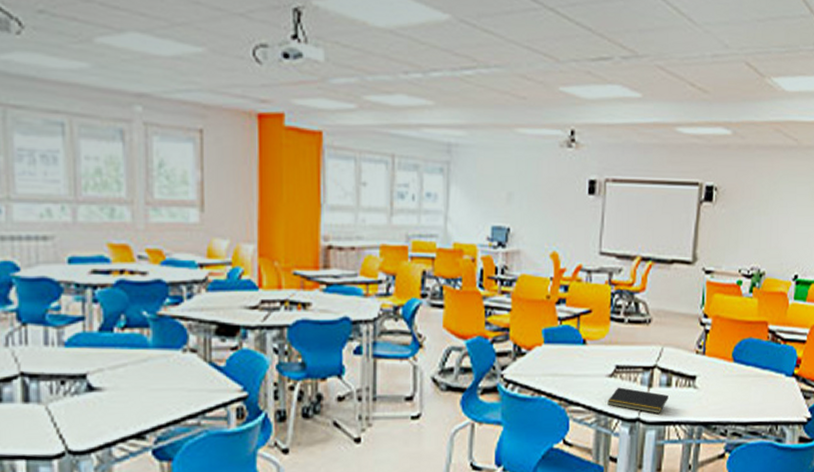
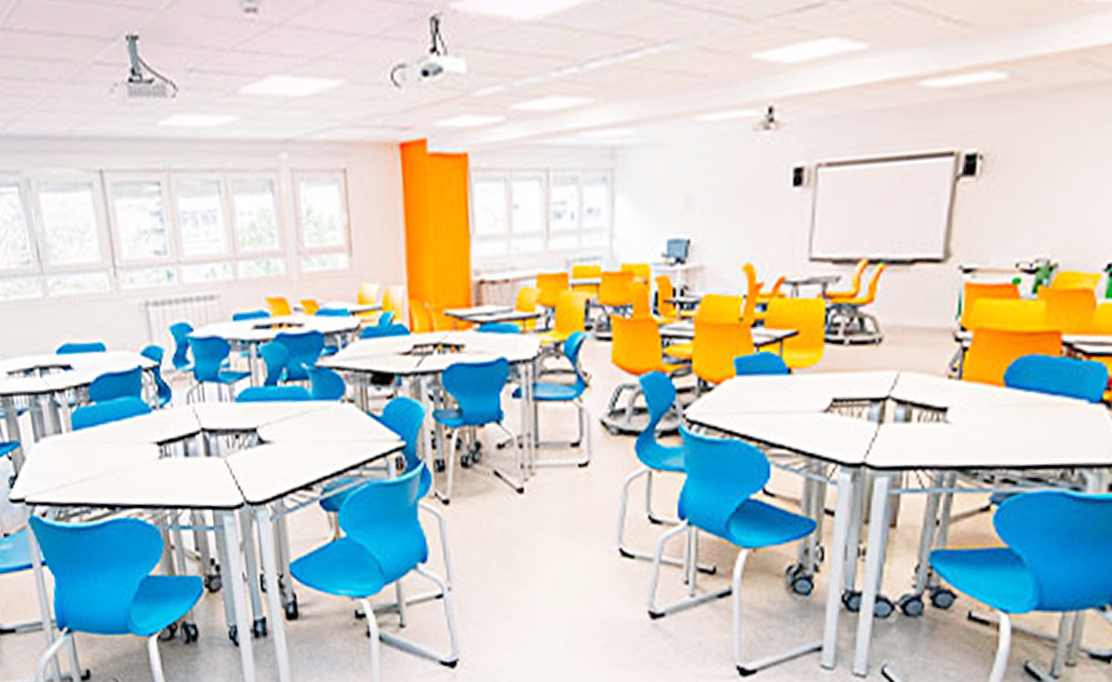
notepad: present [607,387,669,413] -> none [821,424,907,456]

